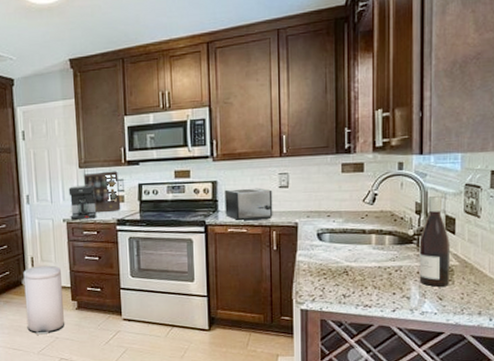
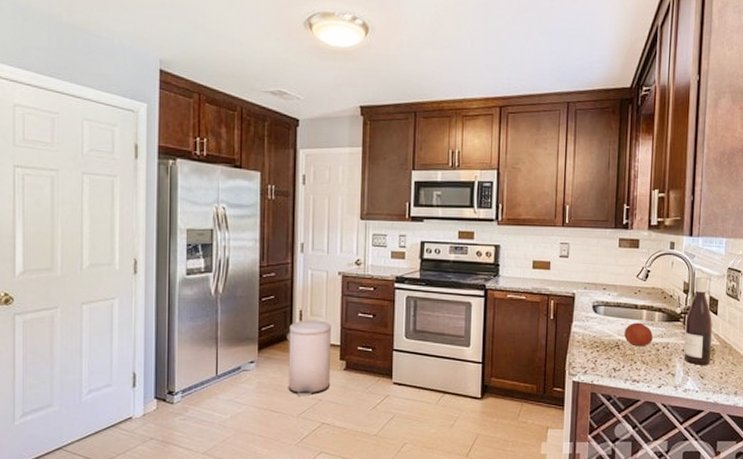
coffee maker: present [68,184,97,221] -> none [346,237,375,275]
spice rack: present [83,171,120,213] -> none [364,225,401,269]
toaster: present [224,188,273,221] -> none [506,254,553,288]
fruit: none [353,247,384,272] -> present [624,322,653,347]

